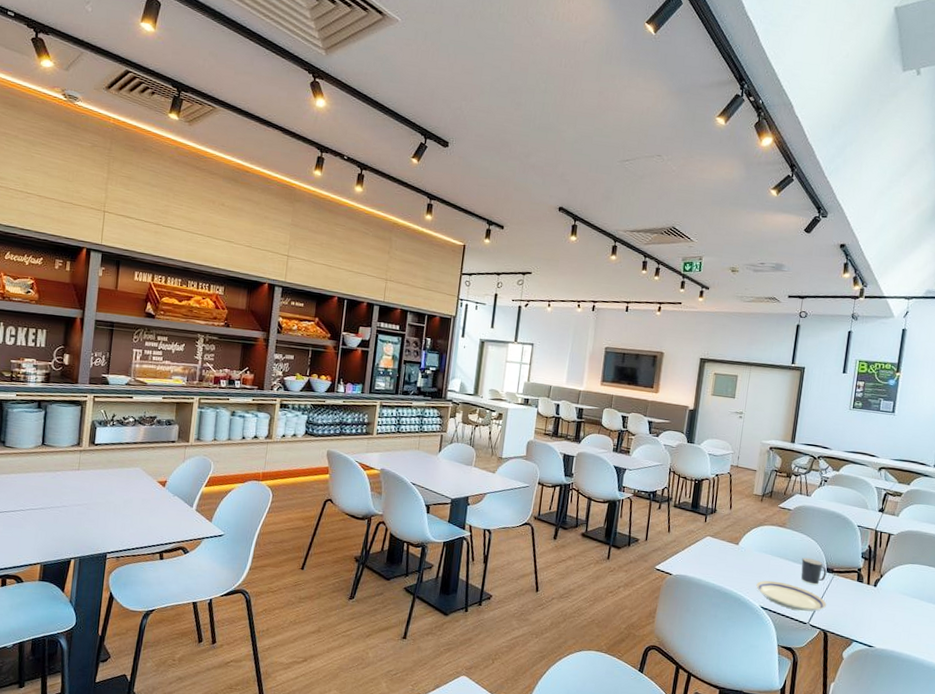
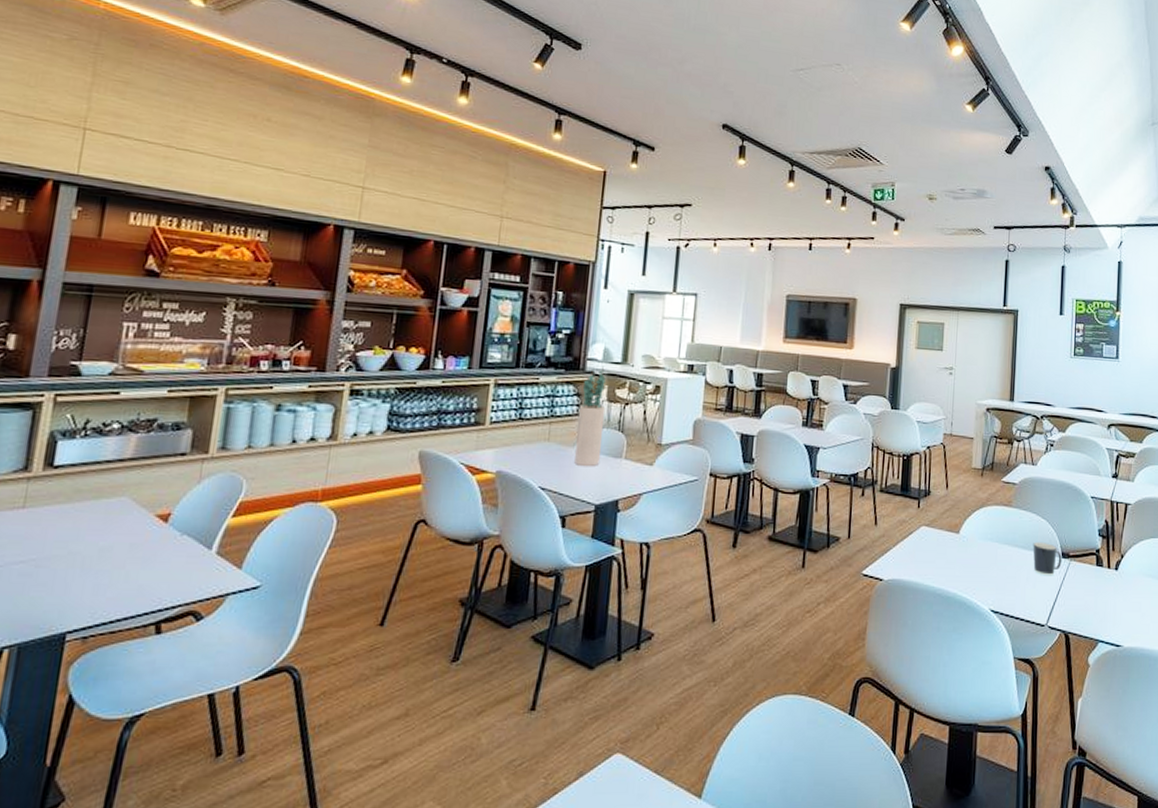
vase: none [437,396,462,471] -> present [574,366,606,467]
plate: present [756,580,827,612] -> none [983,575,1065,611]

